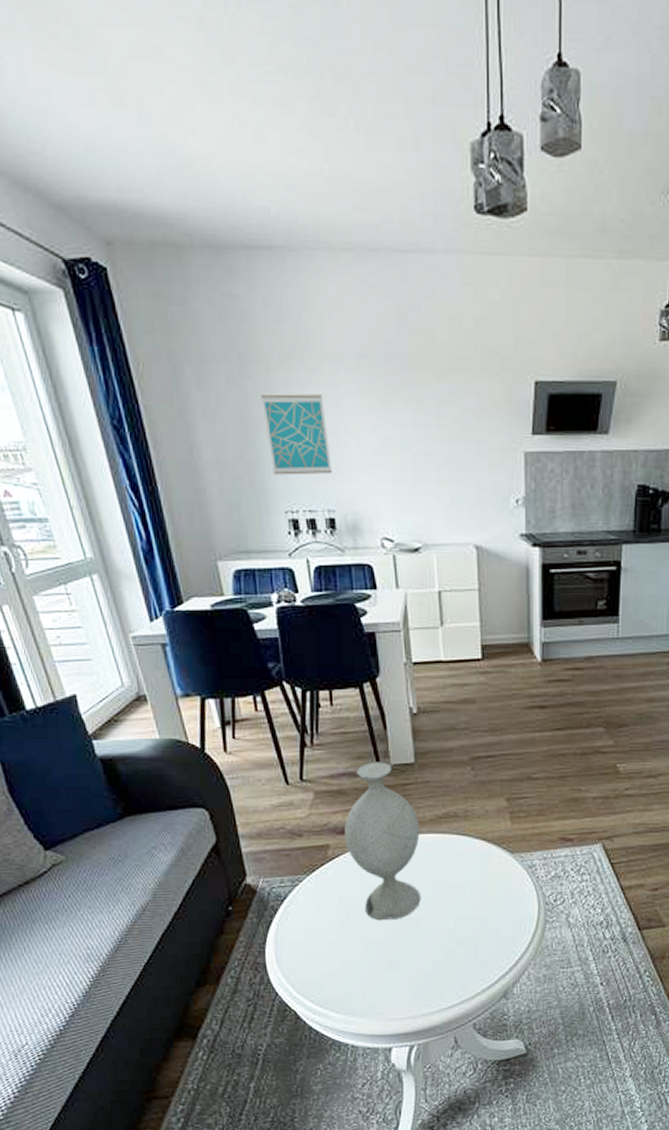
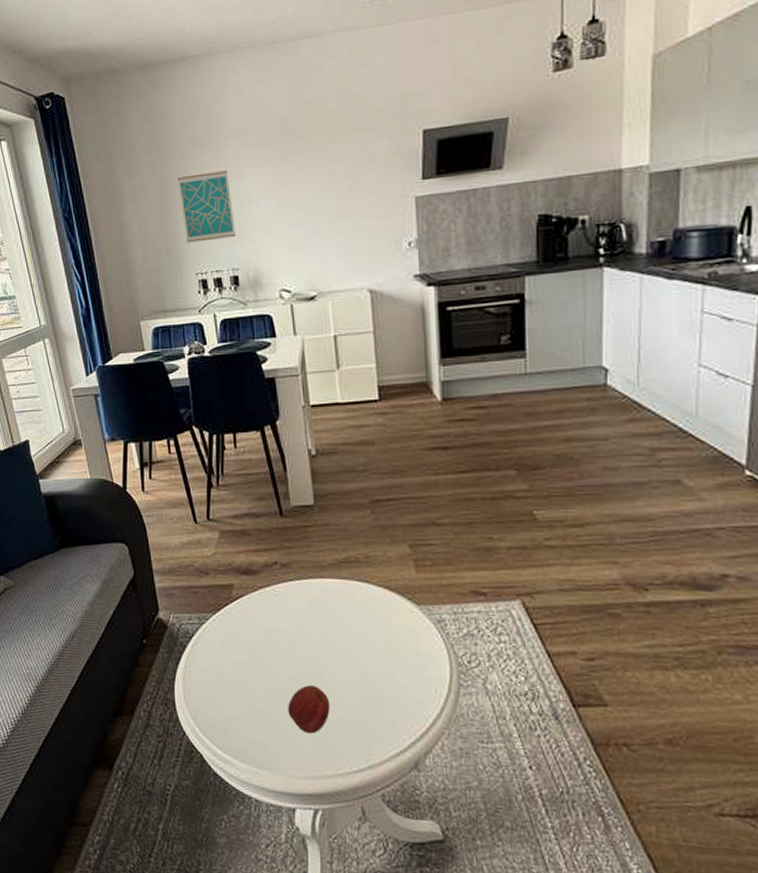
decorative vase: present [345,762,421,921] -> none [248,503,323,667]
apple: none [385,935,427,979] -> present [288,685,330,734]

